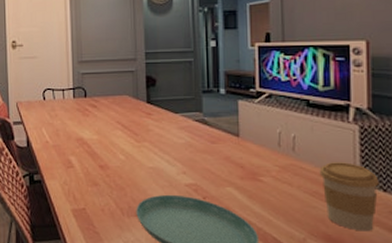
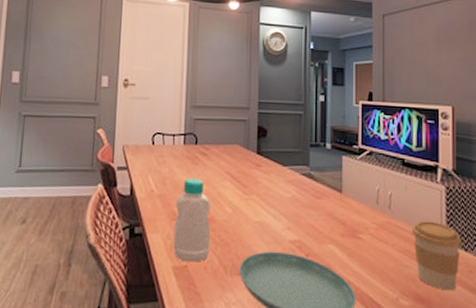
bottle: none [69,129,106,205] -> present [173,178,211,262]

